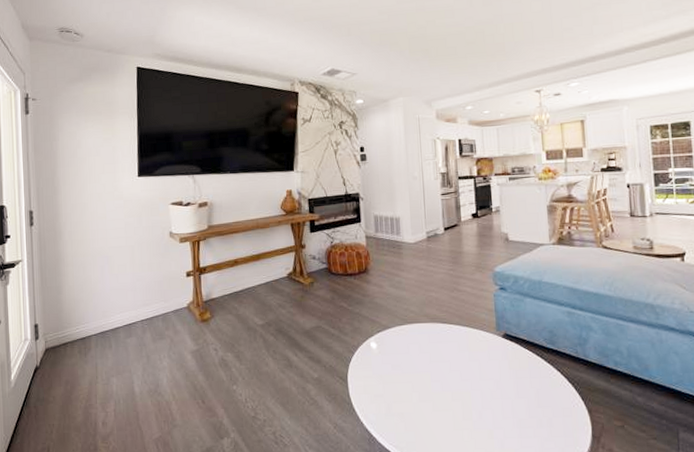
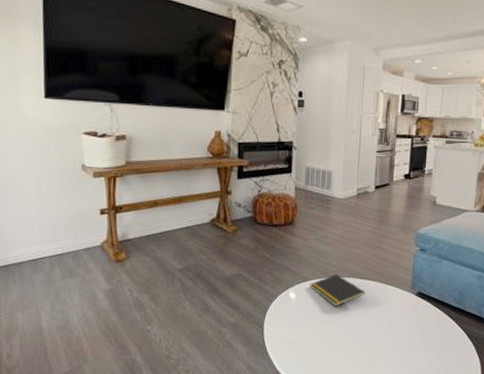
notepad: none [390,320,449,355] -> present [310,274,366,307]

